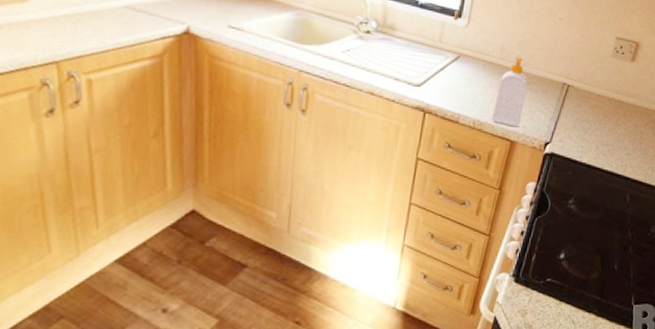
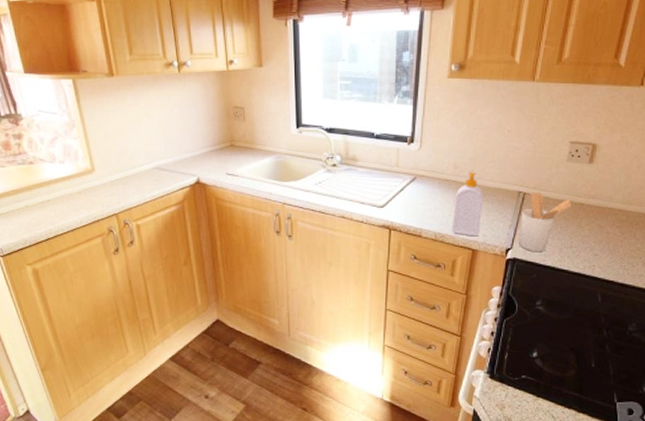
utensil holder: none [558,86,612,148] -> present [519,193,572,252]

